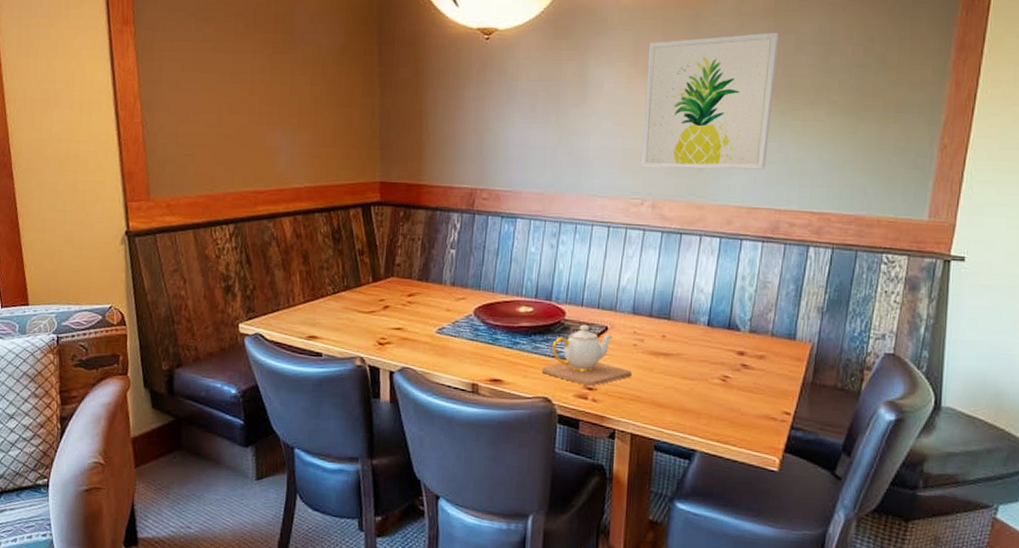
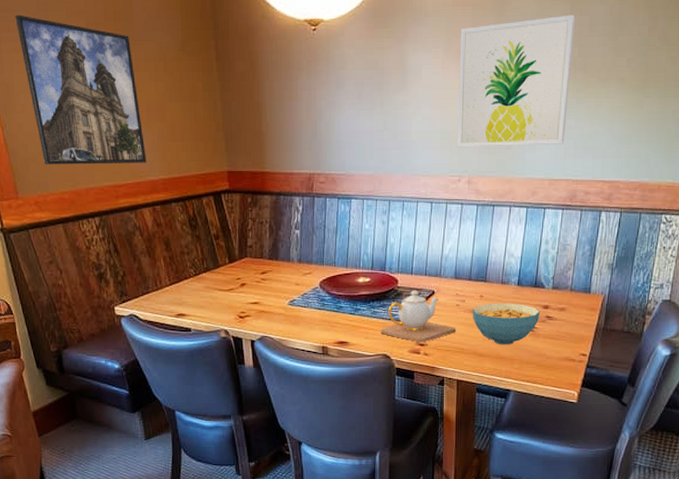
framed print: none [172,14,293,169] -> present [15,14,147,165]
cereal bowl: none [651,345,735,396] -> present [472,303,541,345]

